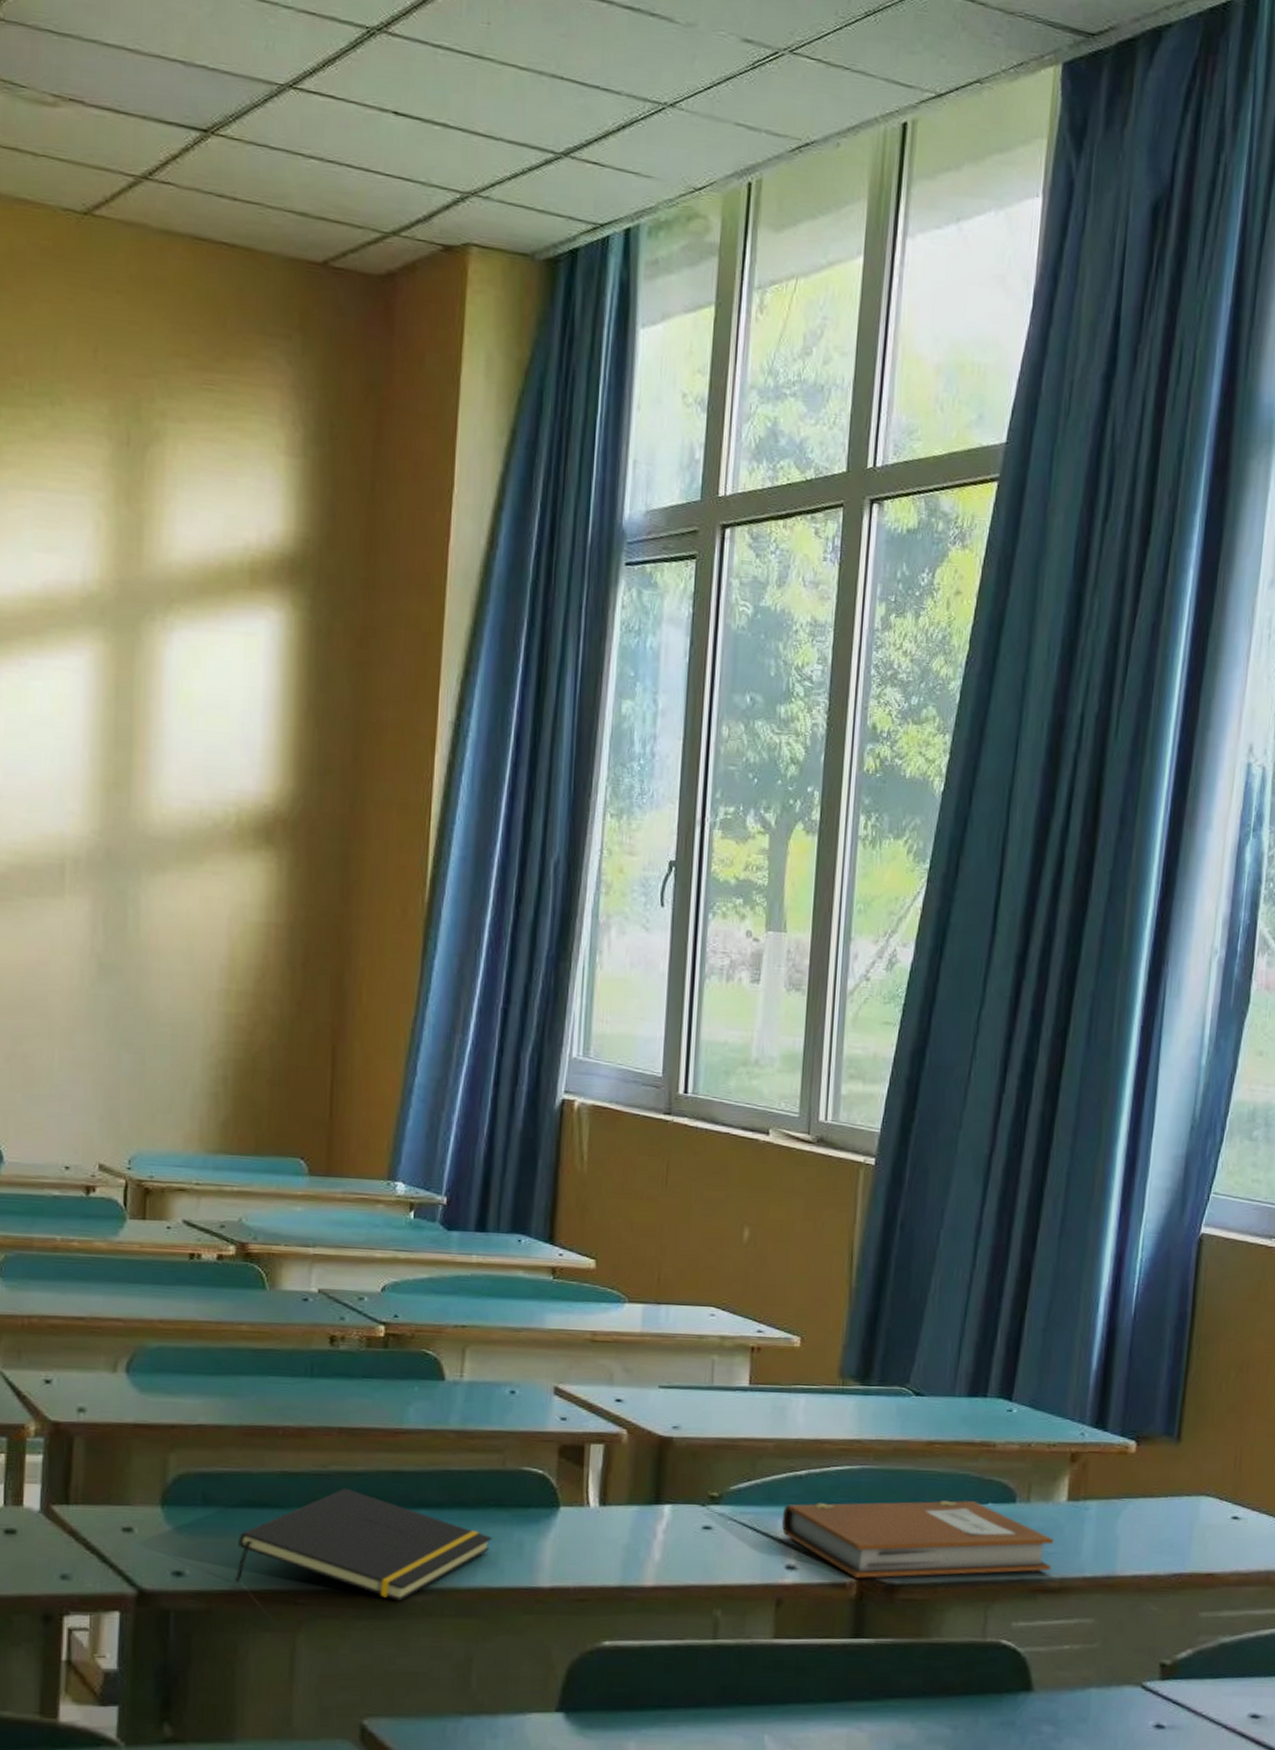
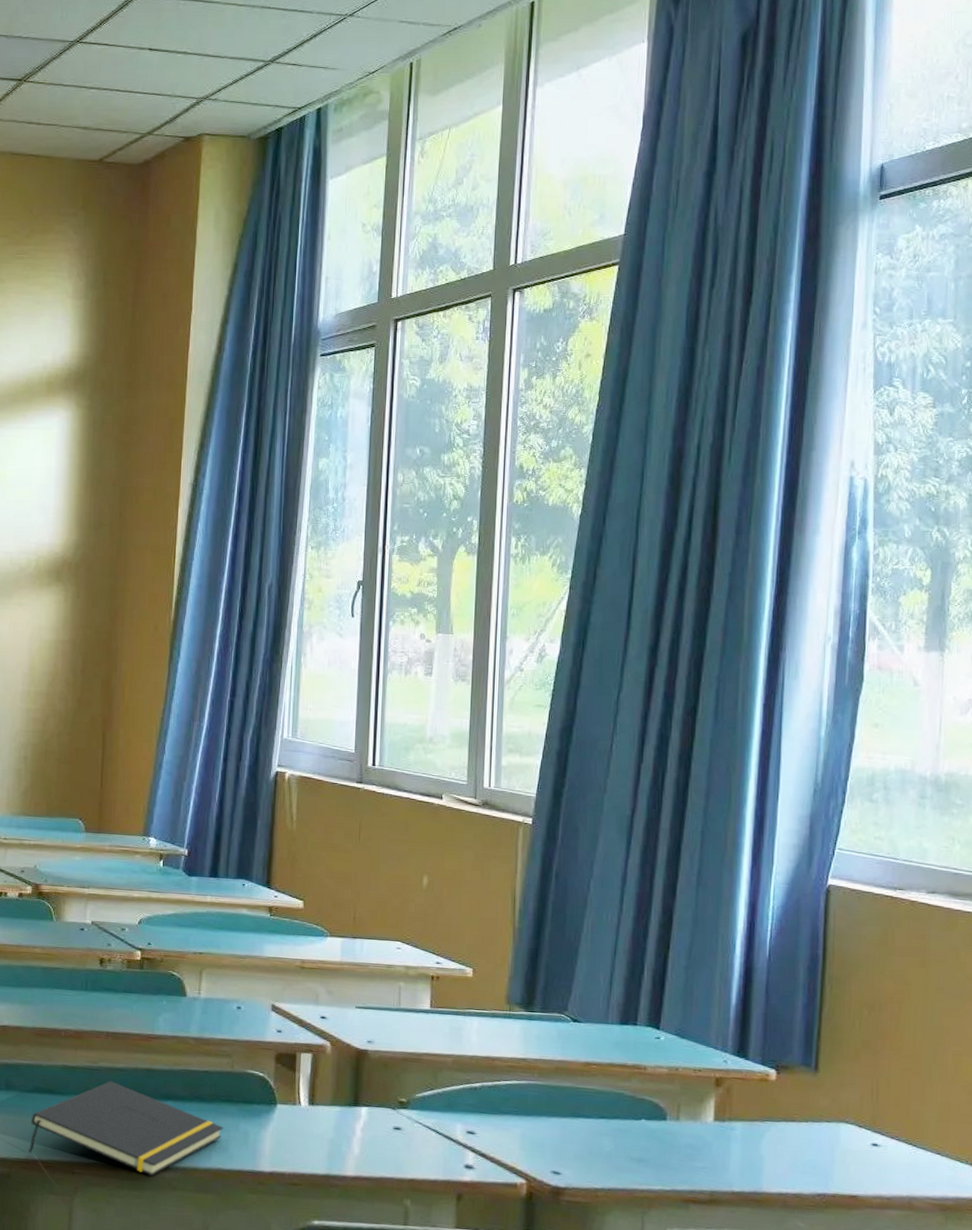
notebook: present [781,1500,1053,1579] -> none [460,1111,702,1184]

